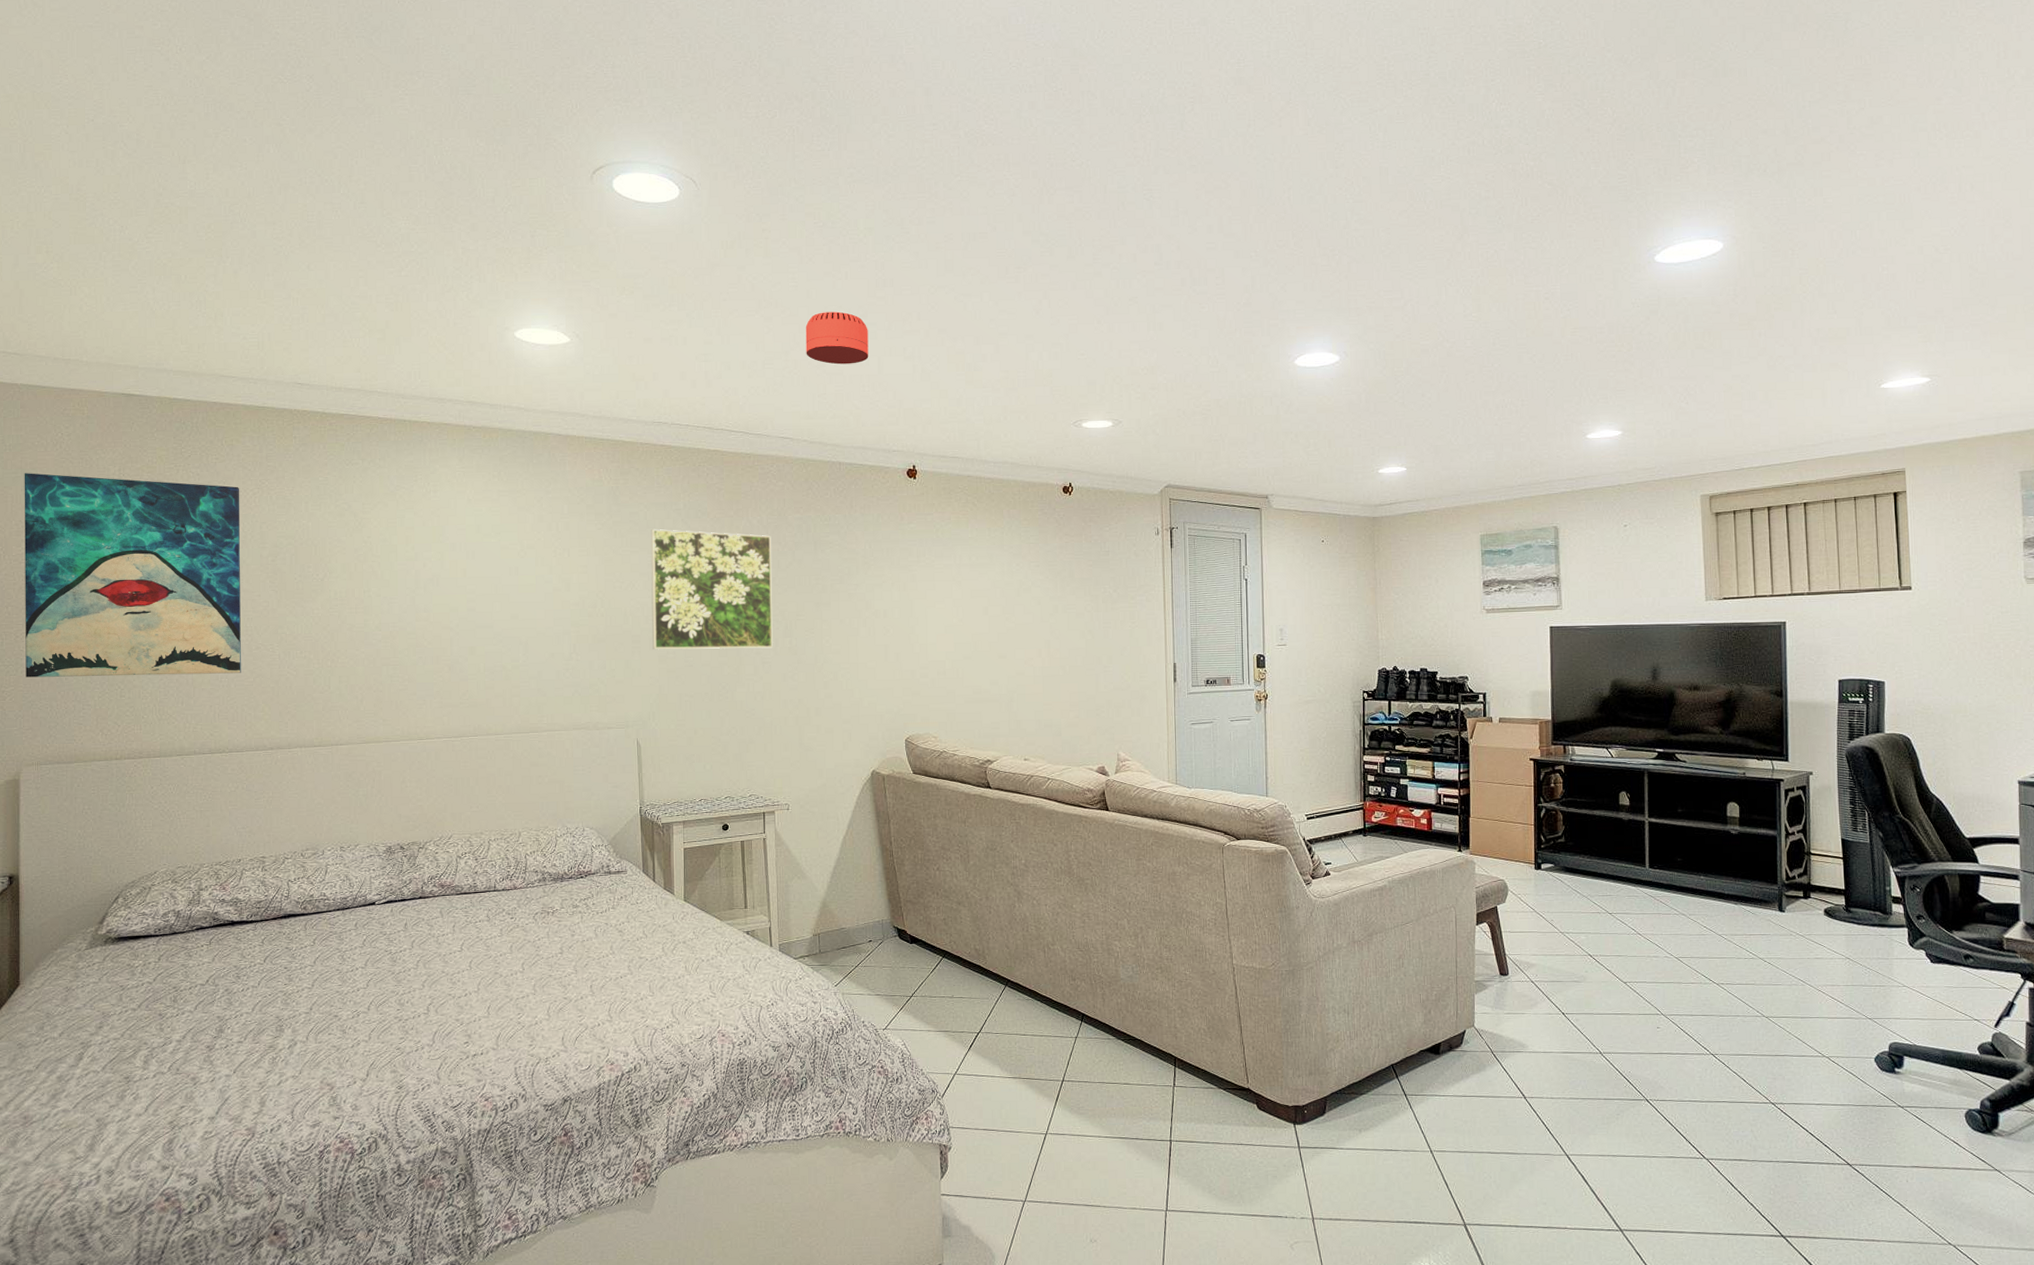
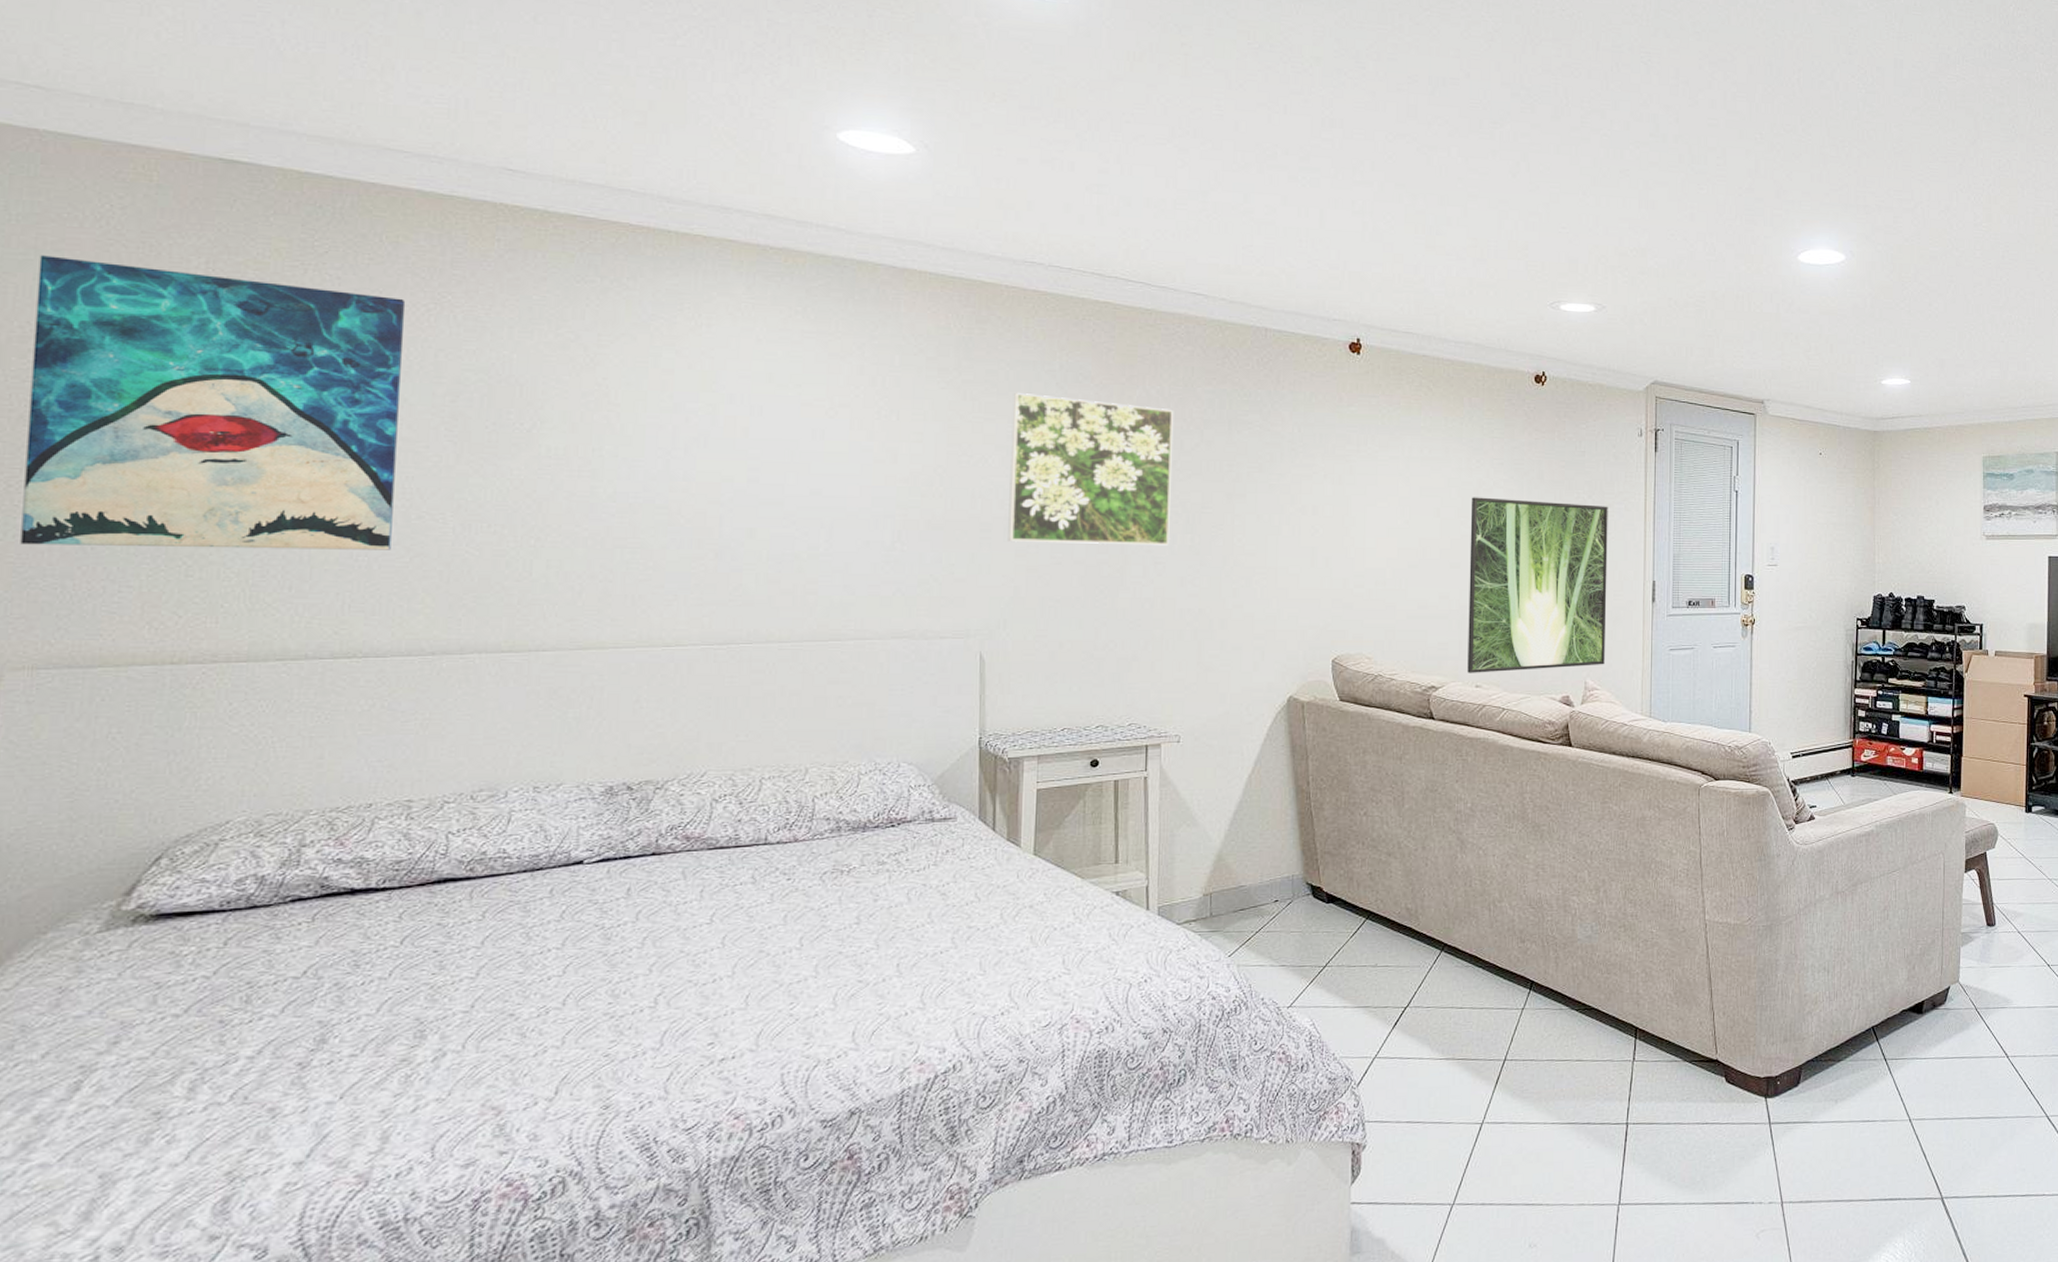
smoke detector: present [805,311,869,365] -> none [1229,149,1309,214]
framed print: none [1013,595,1134,748] -> present [1467,497,1608,673]

